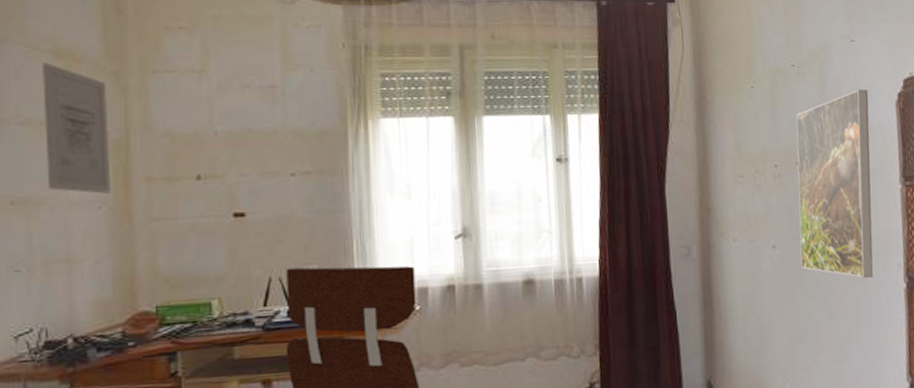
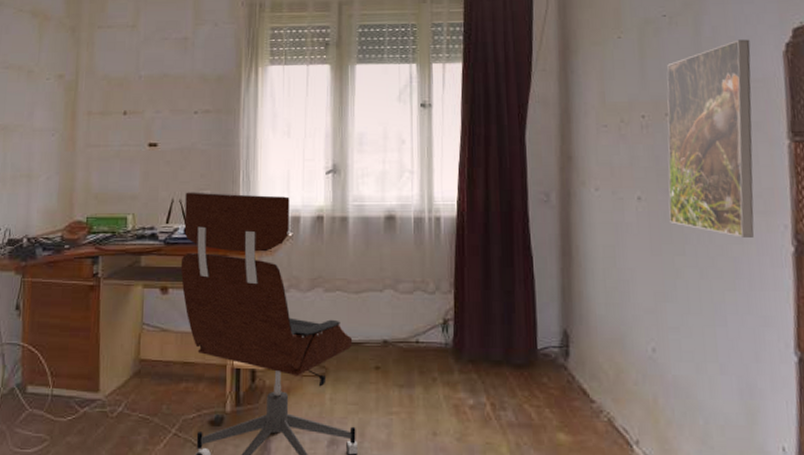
wall art: present [42,63,112,194] -> none [20,21,66,124]

